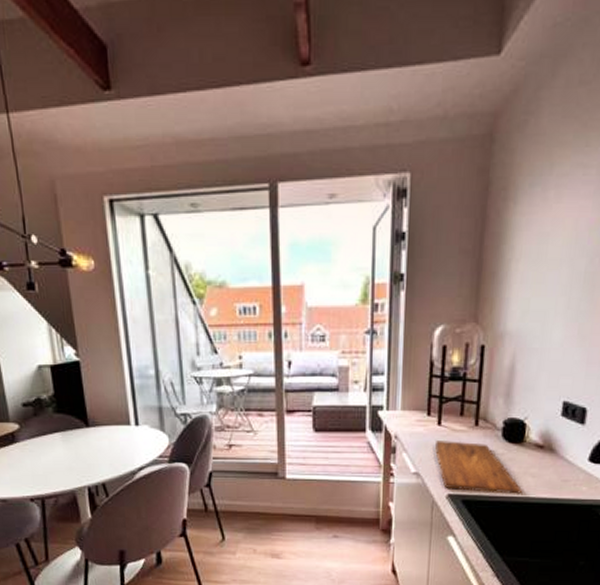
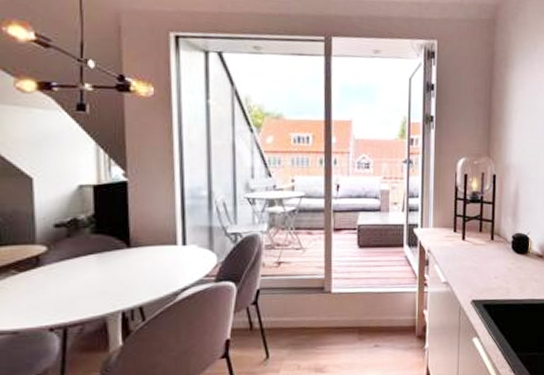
cutting board: present [435,441,523,494] -> none [461,253,530,297]

